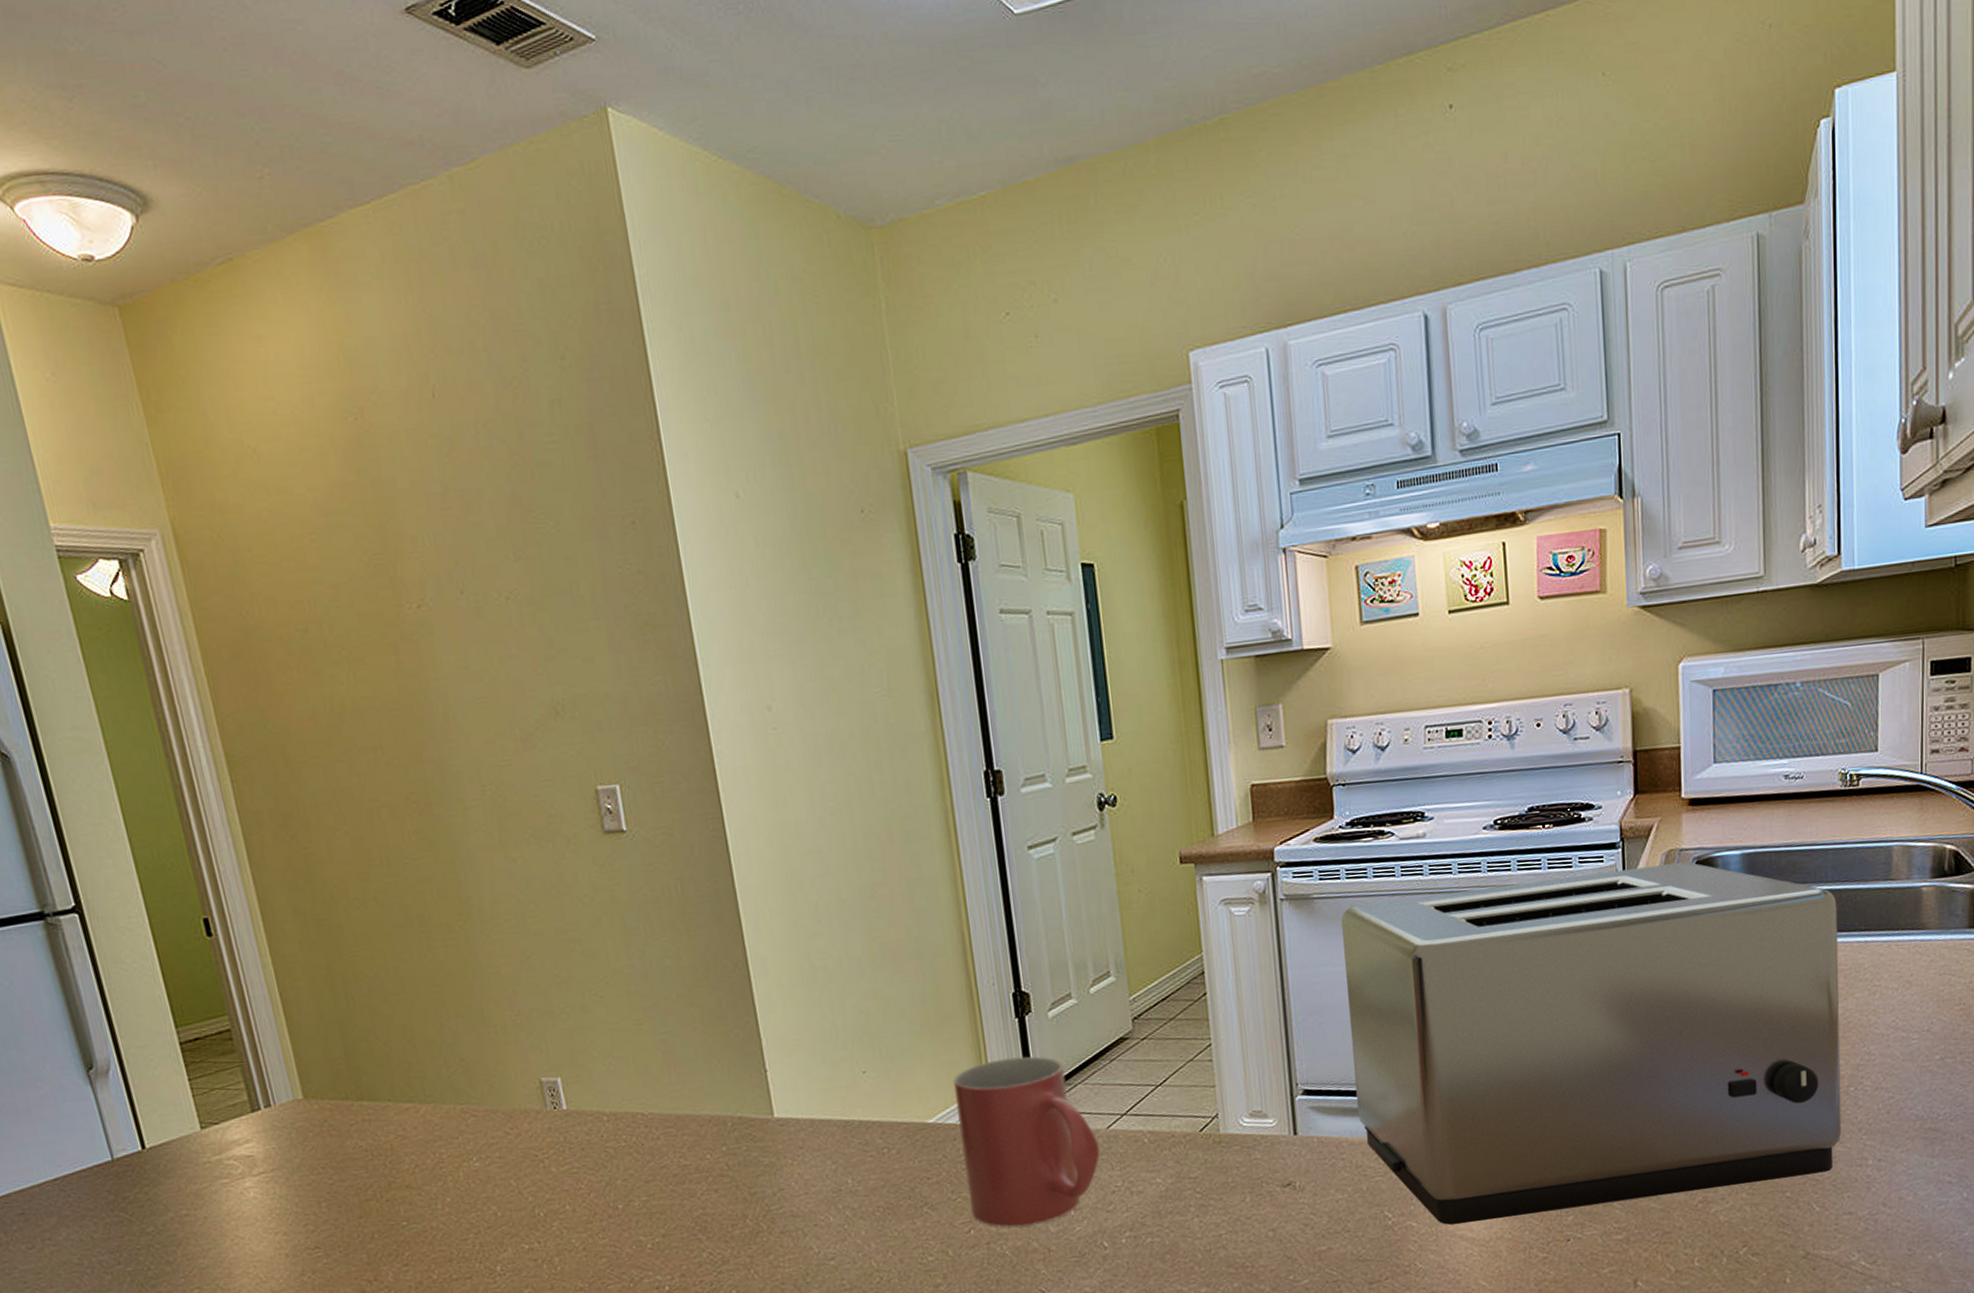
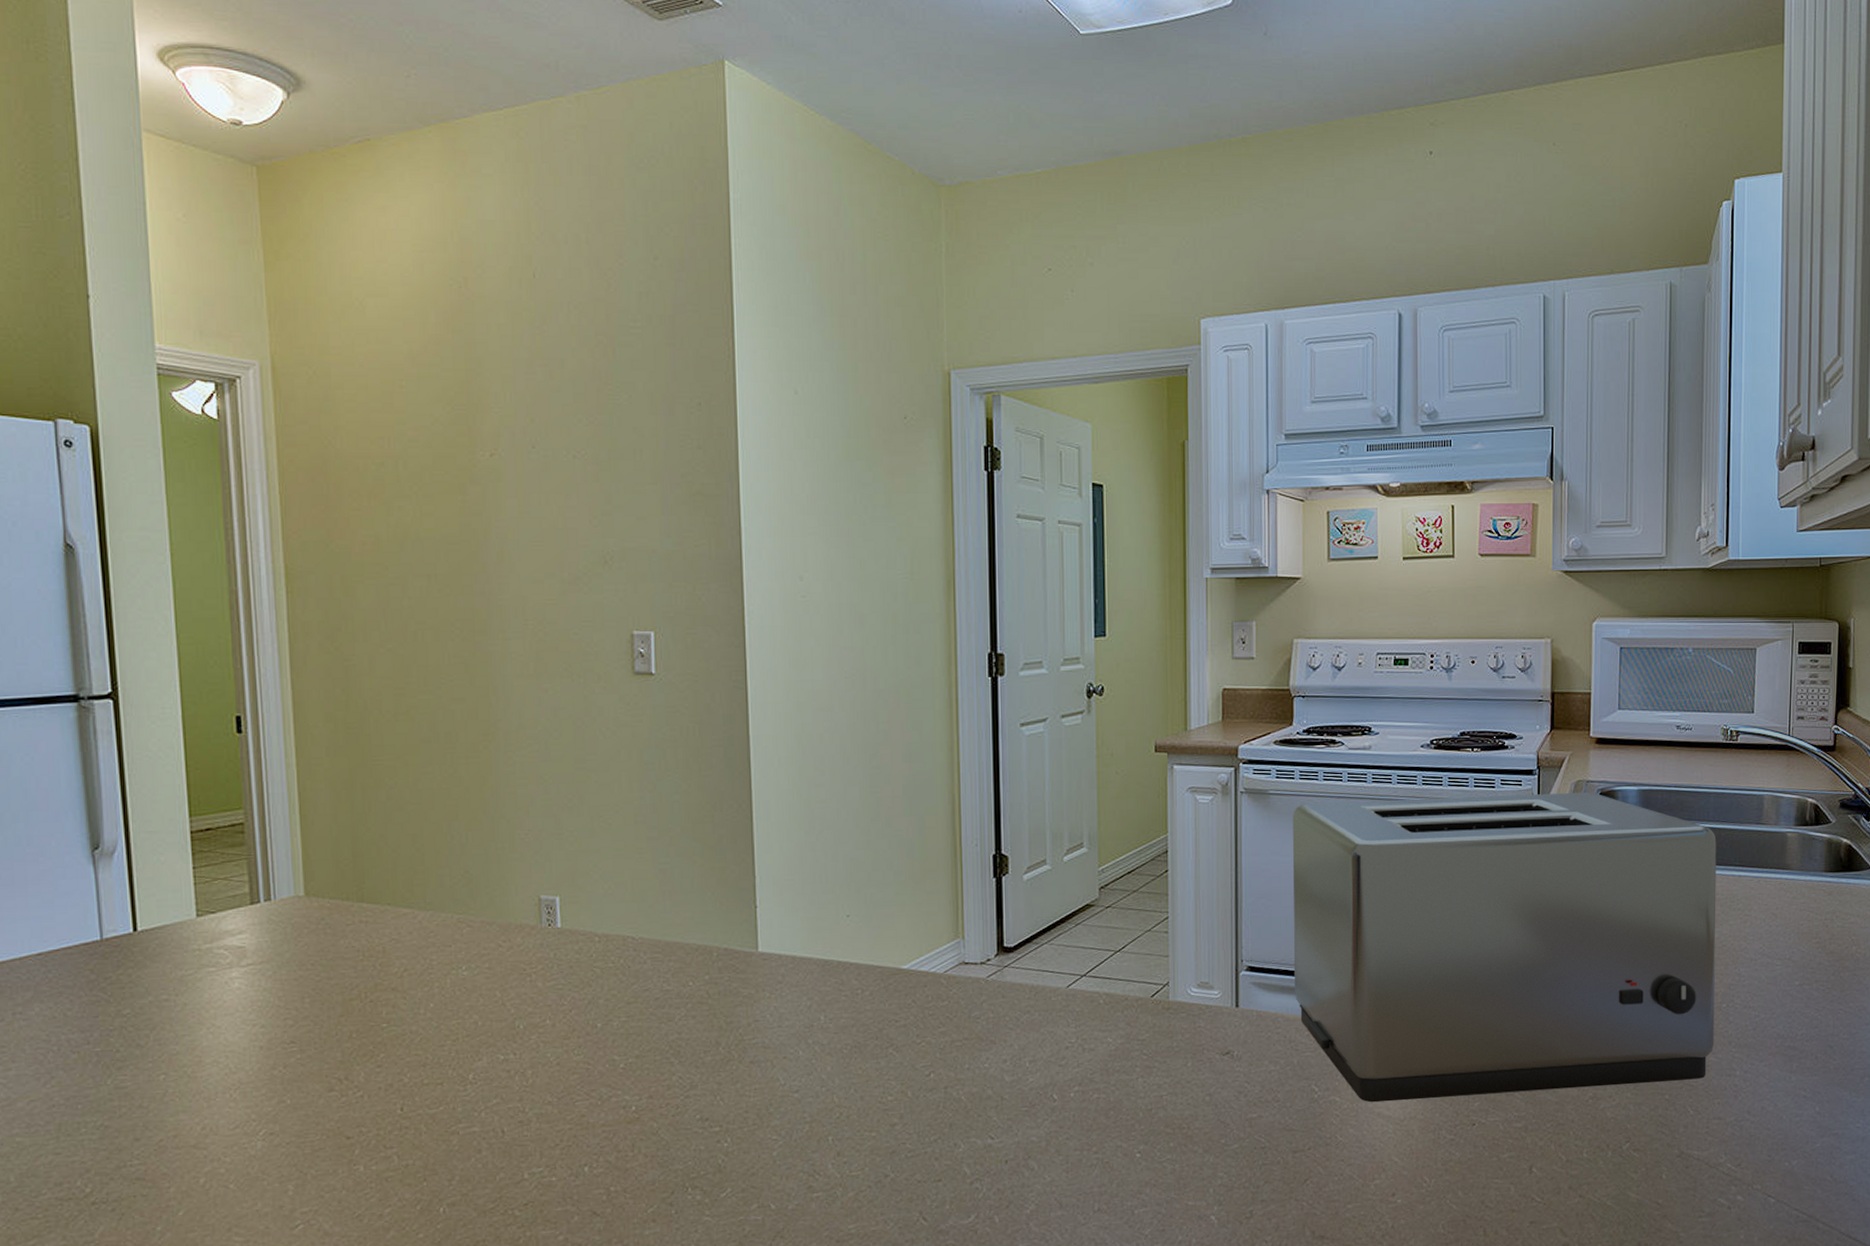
mug: present [953,1056,1100,1227] -> none [930,914,1058,1074]

